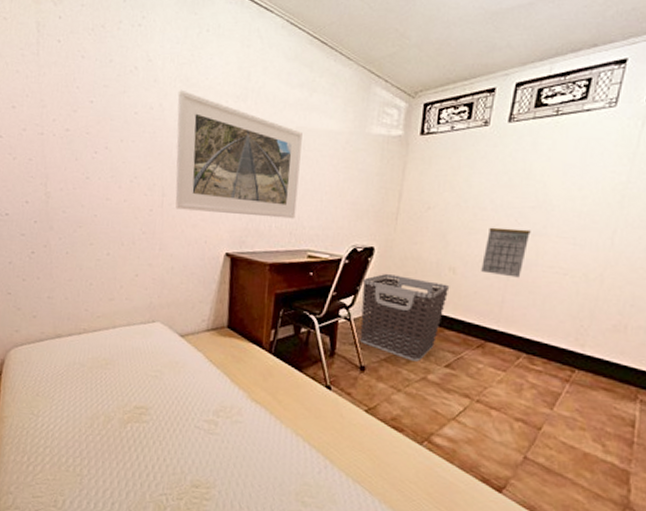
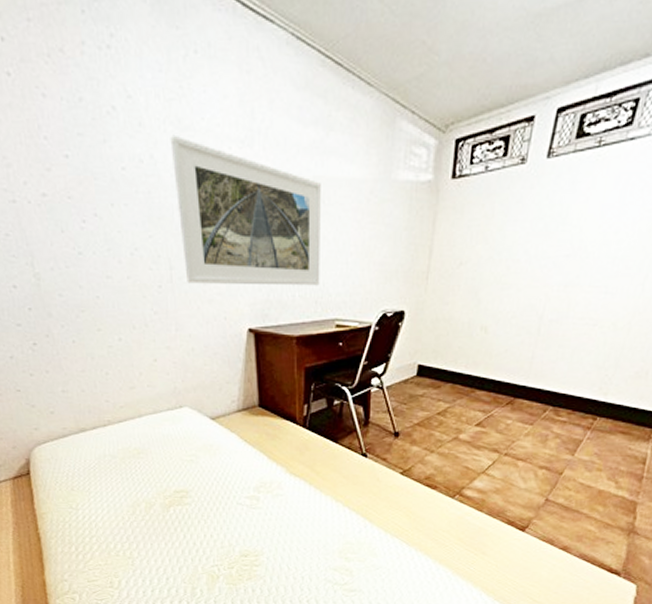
clothes hamper: present [359,274,450,362] -> none [393,339,482,423]
calendar: present [481,227,531,278] -> none [513,280,564,332]

